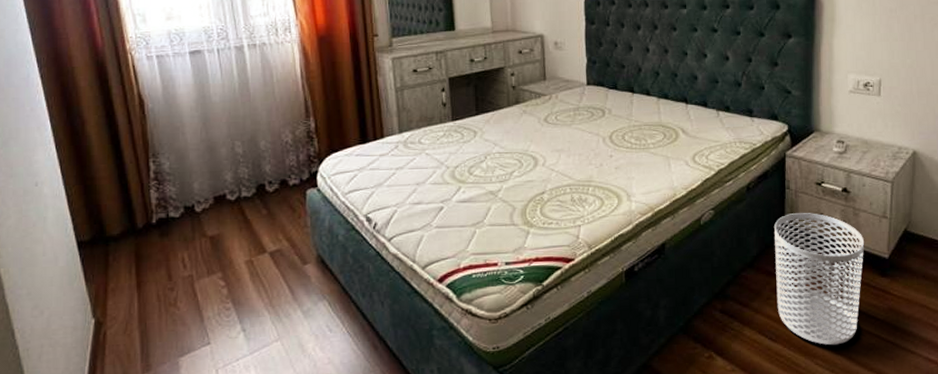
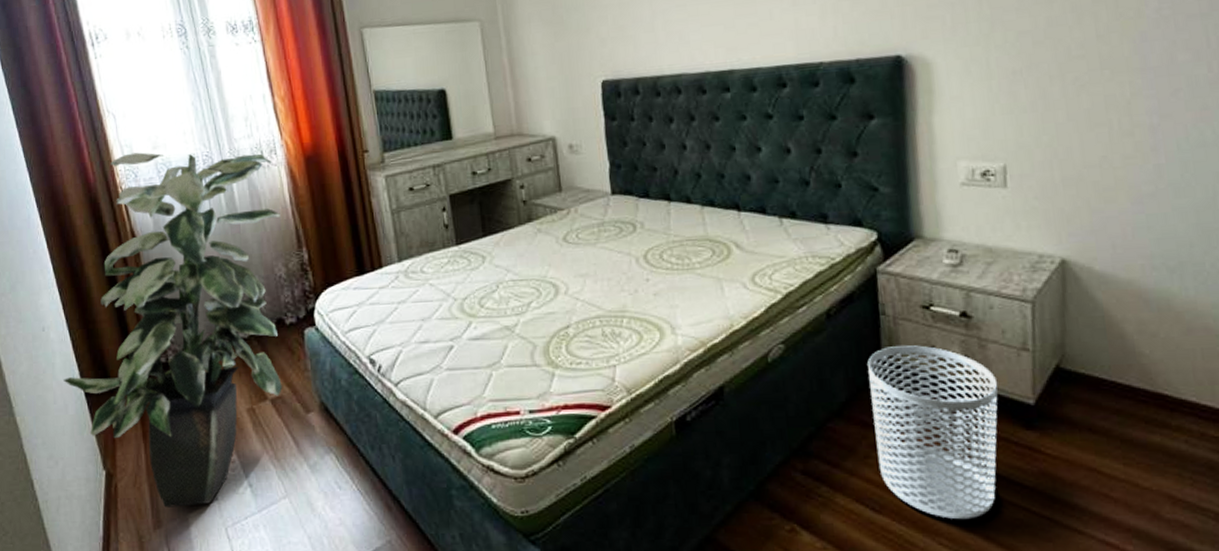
indoor plant: none [55,22,291,353] -> present [63,152,282,508]

